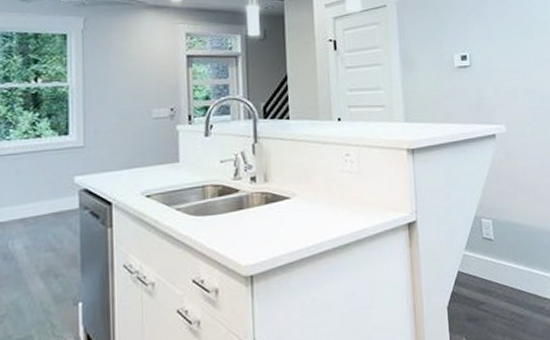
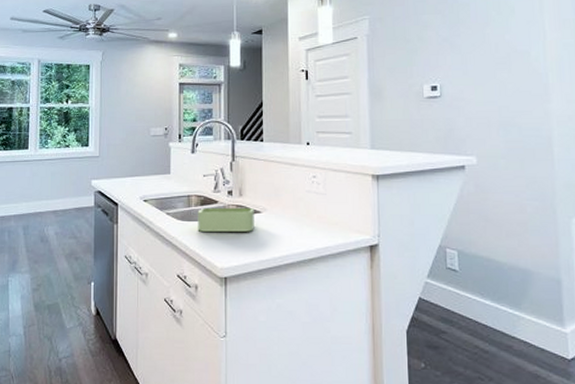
soap dish: none [215,193,283,227] -> present [197,207,254,232]

